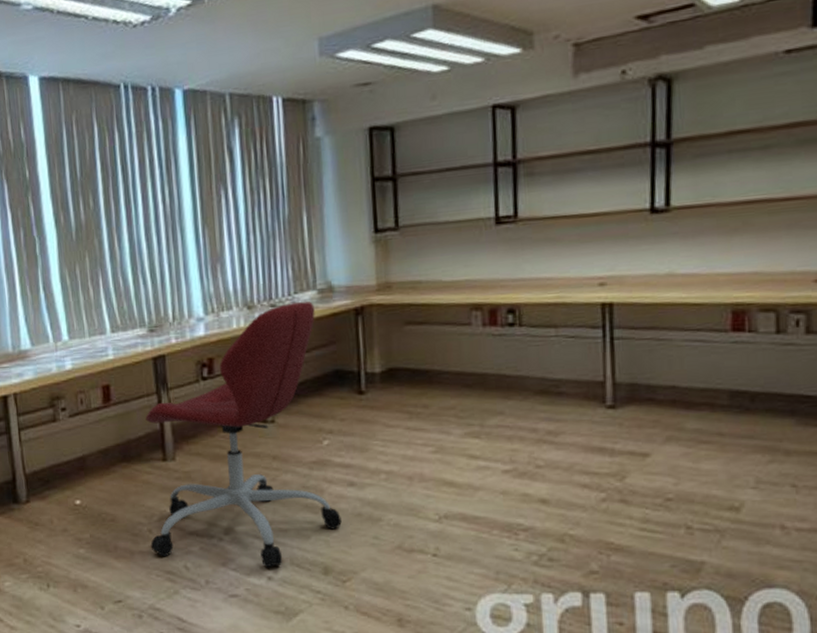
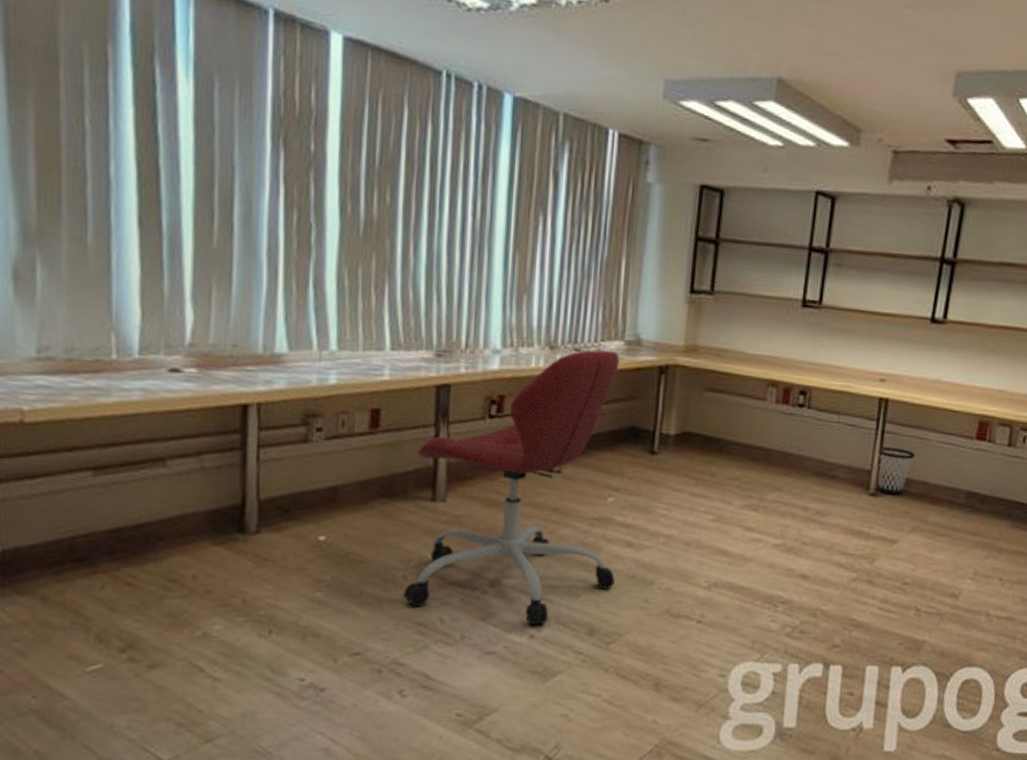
wastebasket: none [611,353,656,405] -> present [877,446,916,495]

